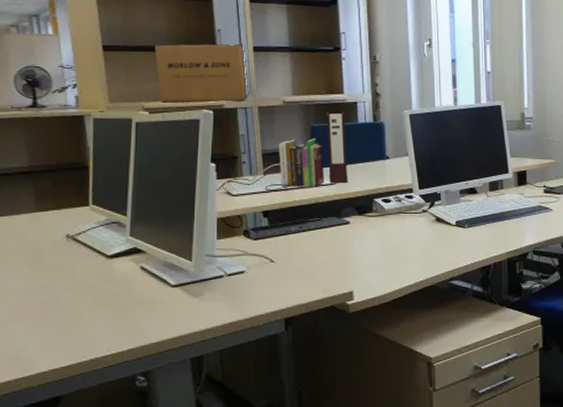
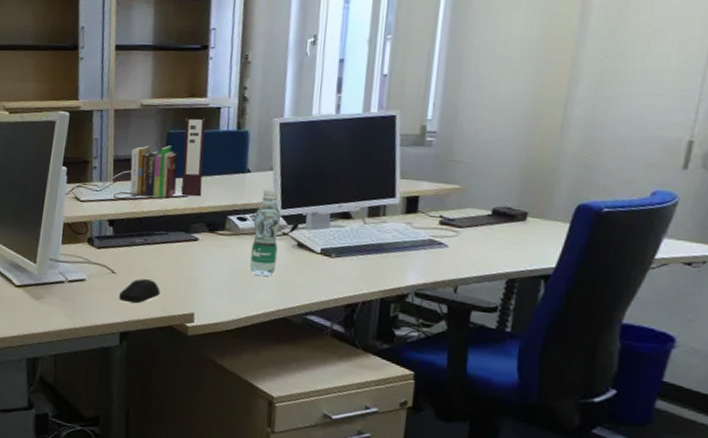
box: present [154,44,249,103] -> none [19,42,108,104]
computer mouse: none [280,264,320,289] -> present [119,278,161,304]
bottle: none [397,172,420,251] -> present [250,189,282,277]

